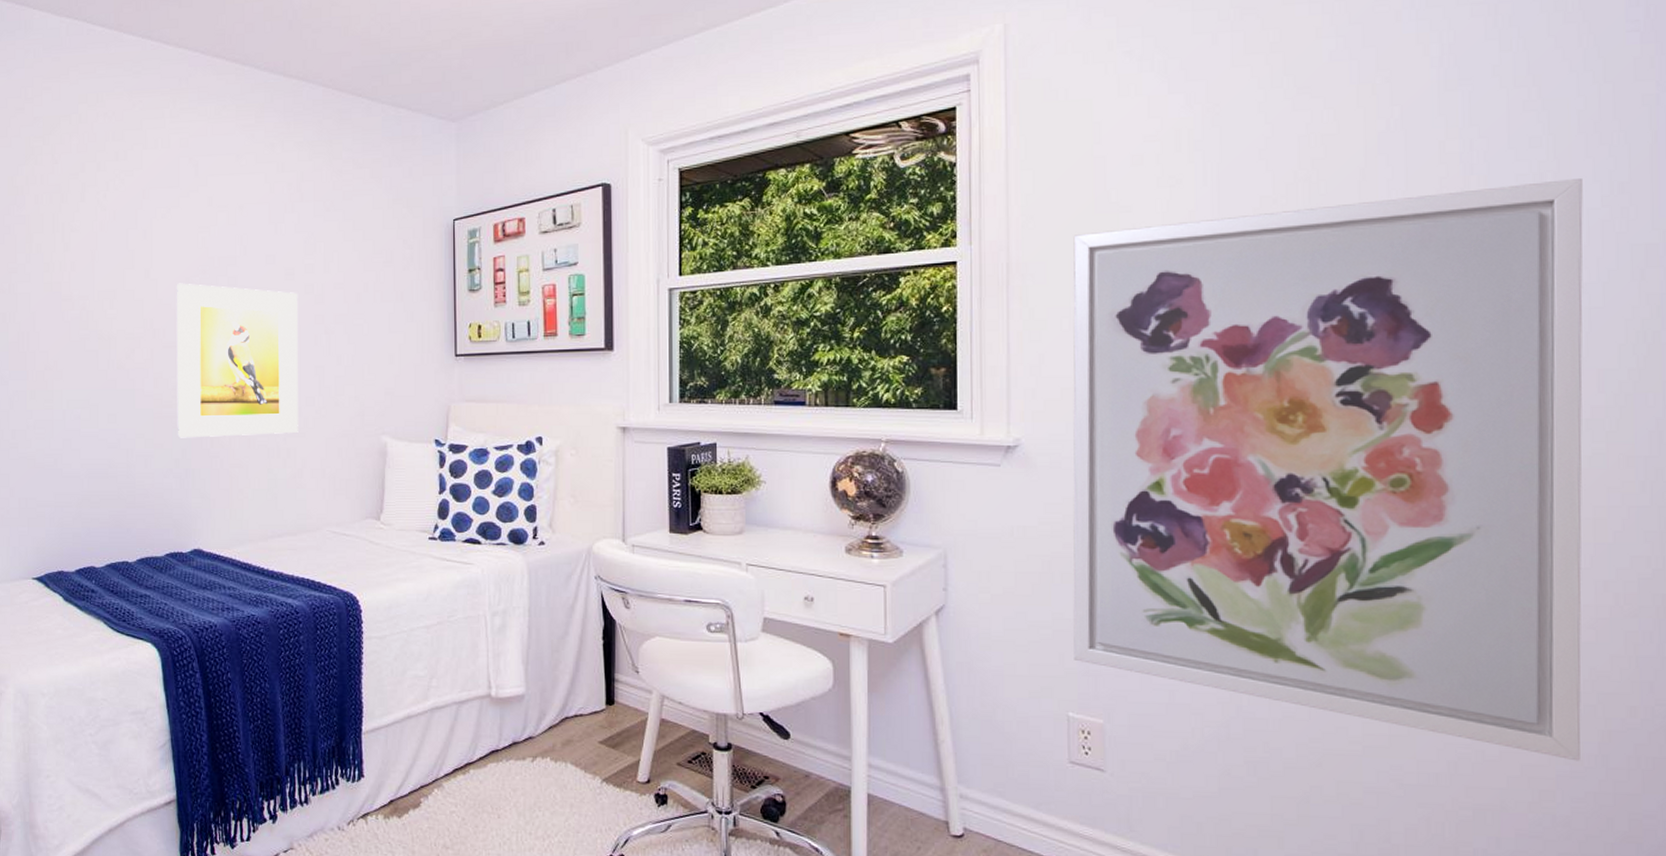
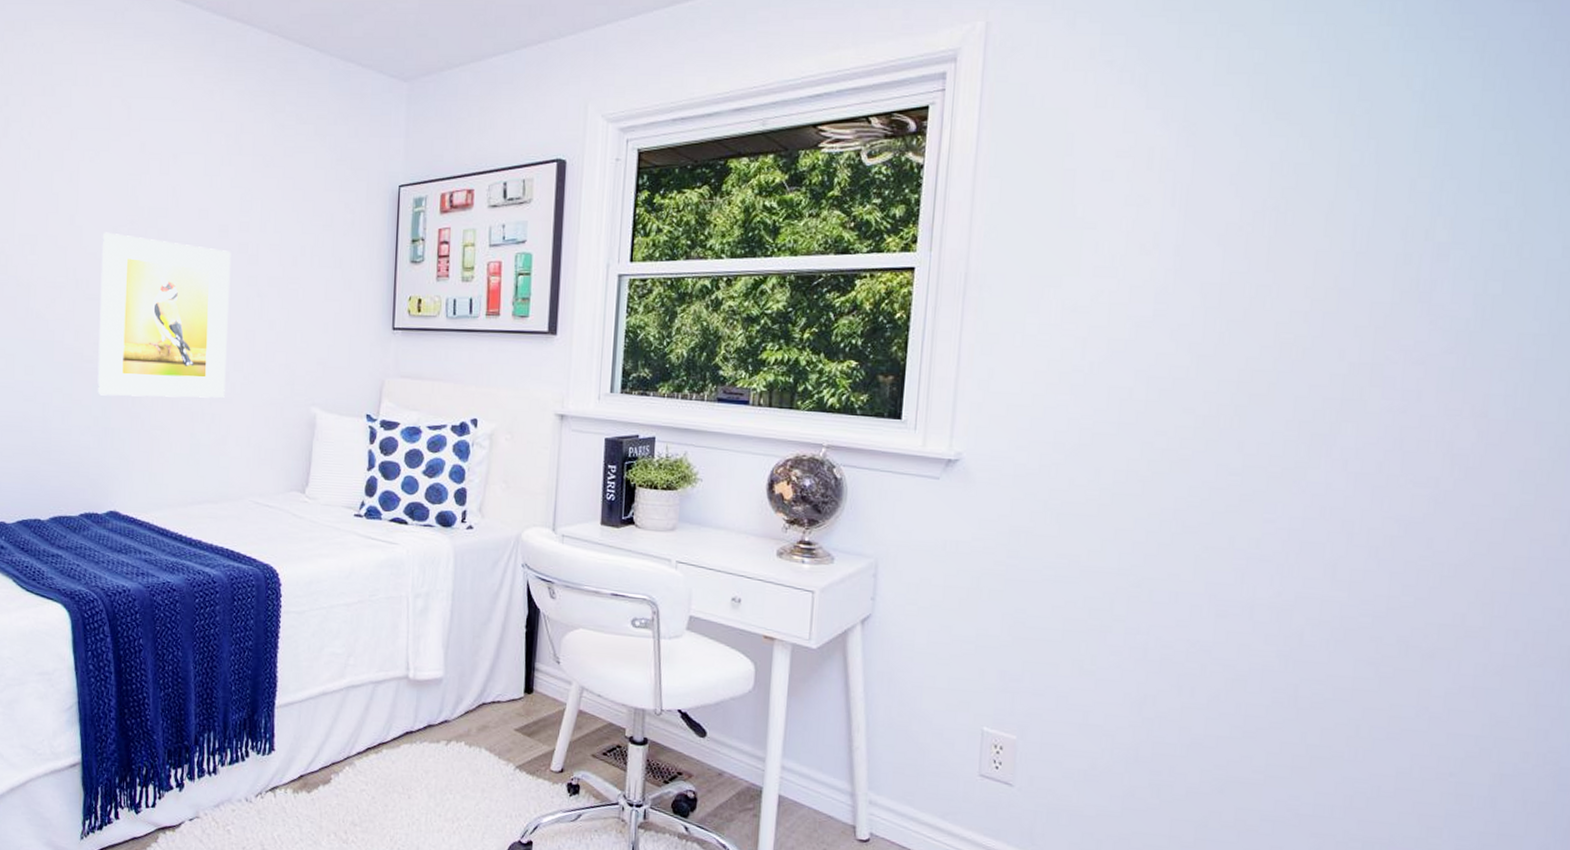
wall art: present [1073,179,1583,762] -> none [994,227,1547,802]

